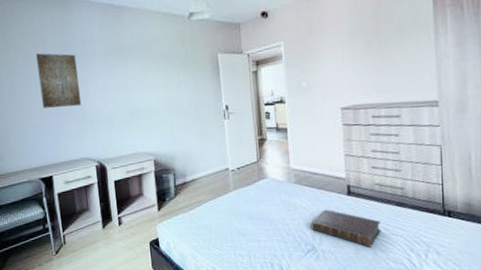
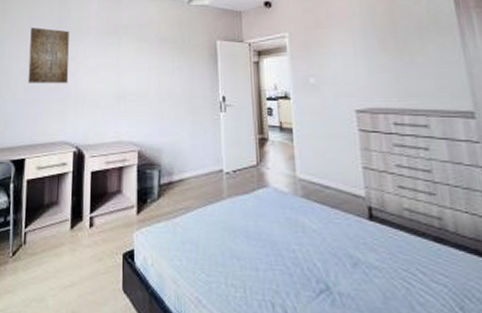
book: present [310,209,382,247] -> none [323,235,418,297]

